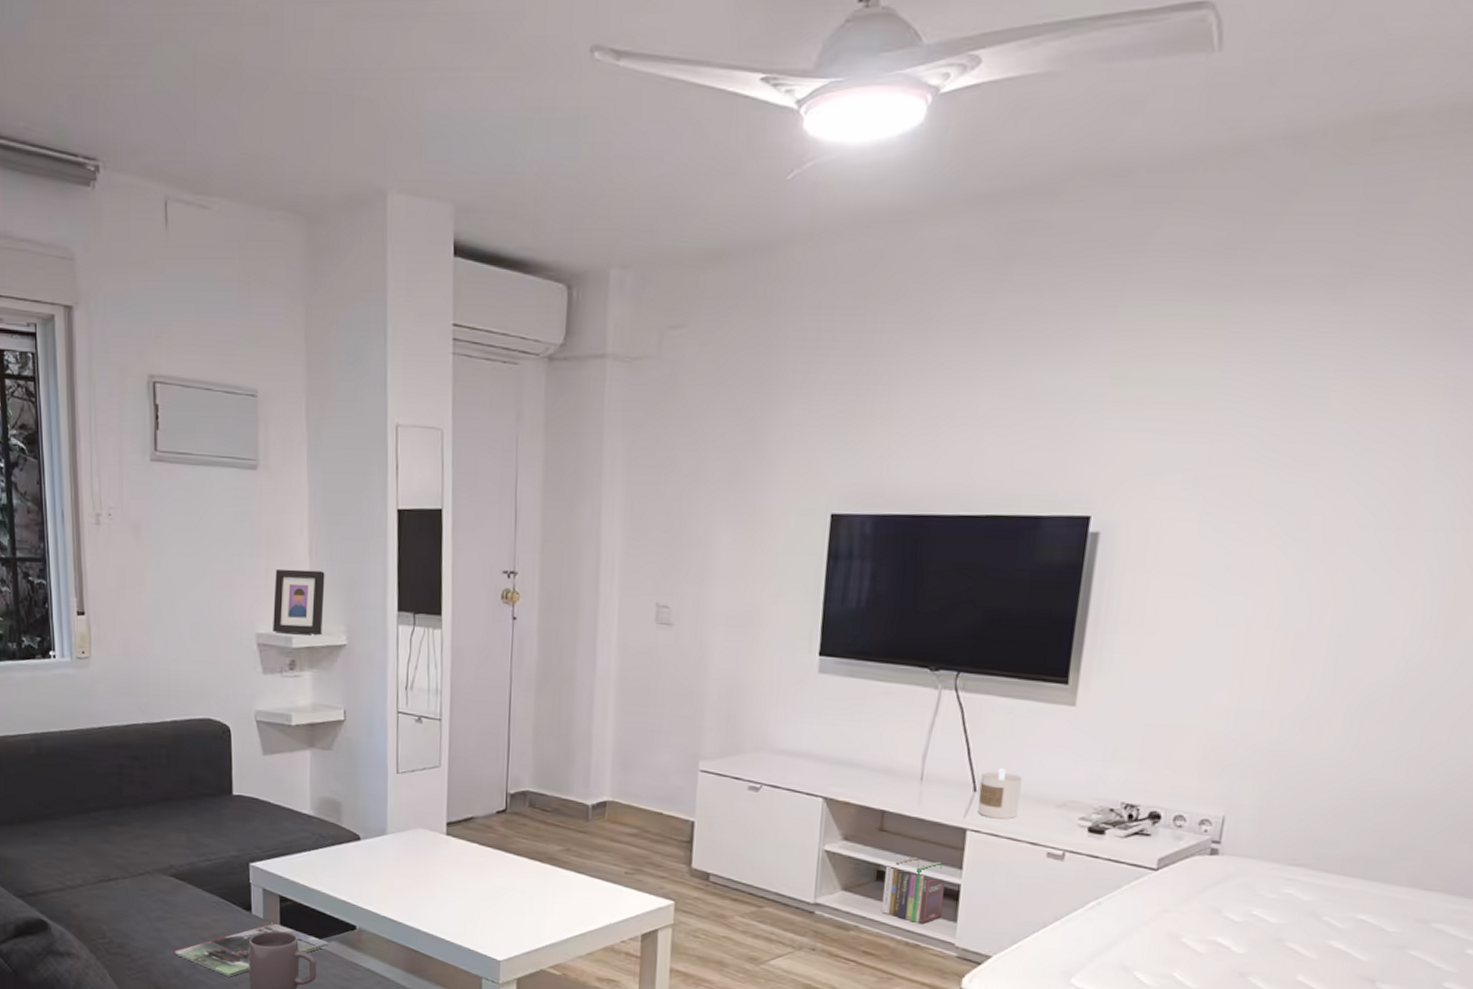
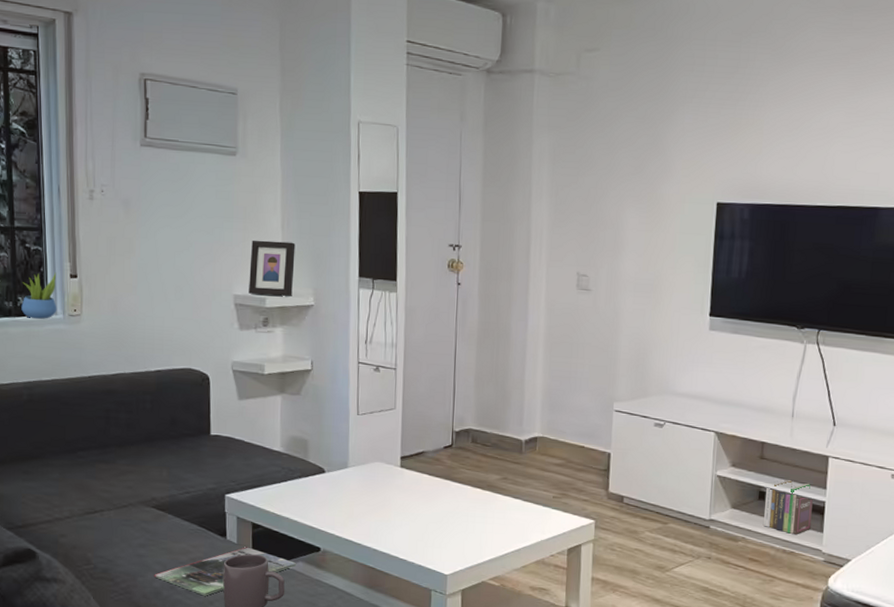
succulent plant: none [26,609,64,663] -> present [21,272,57,320]
candle: present [978,768,1023,820] -> none [837,407,872,448]

